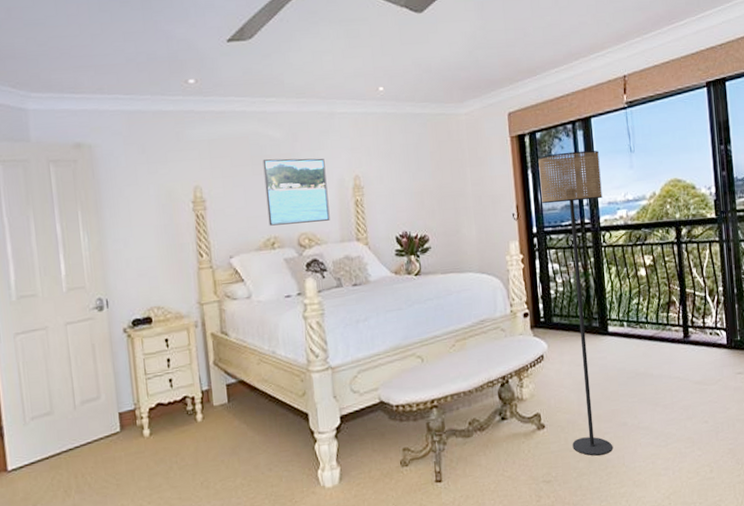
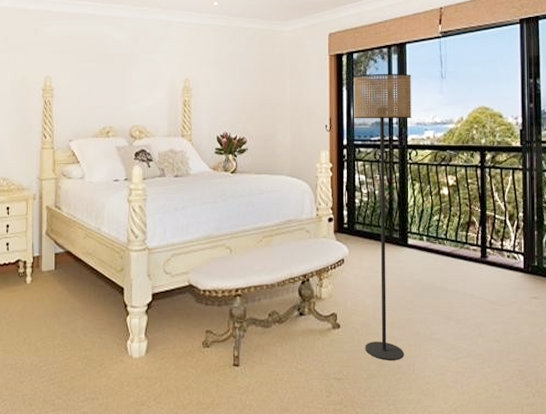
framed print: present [262,158,330,226] -> none [106,58,160,116]

